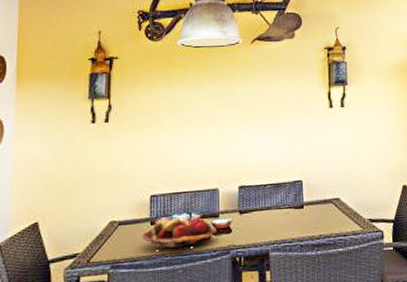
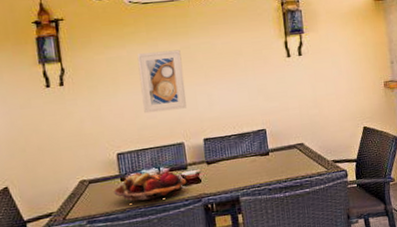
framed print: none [183,93,226,156] -> present [136,49,187,114]

